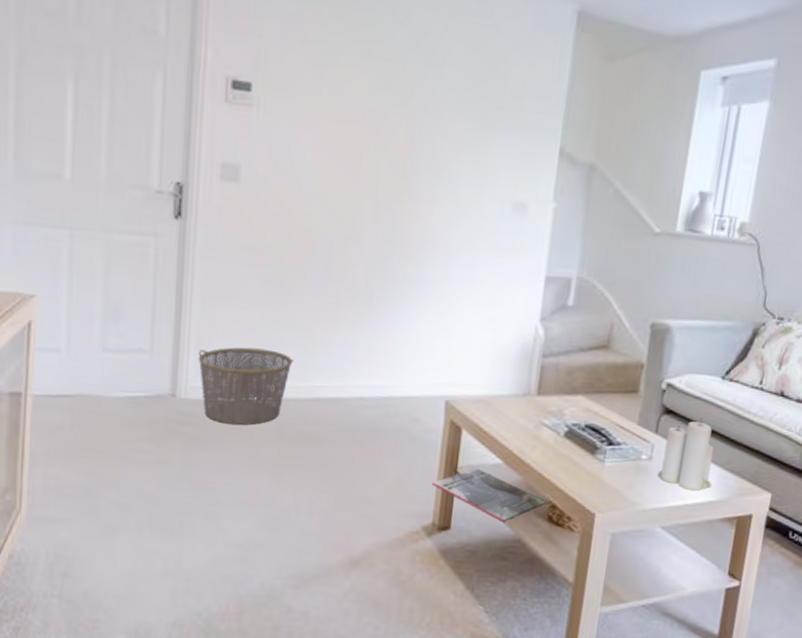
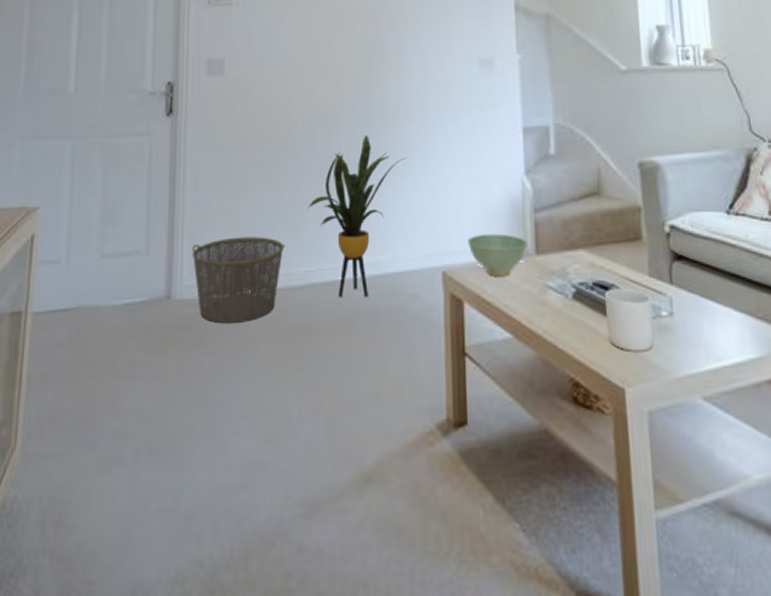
house plant: none [319,263,426,416] -> present [307,134,407,298]
magazine: present [431,468,548,523] -> none [440,346,569,411]
bowl: none [474,371,531,411] -> present [467,233,527,277]
mug: none [590,431,637,486] -> present [604,288,654,351]
candle: present [658,417,715,492] -> none [682,260,748,349]

